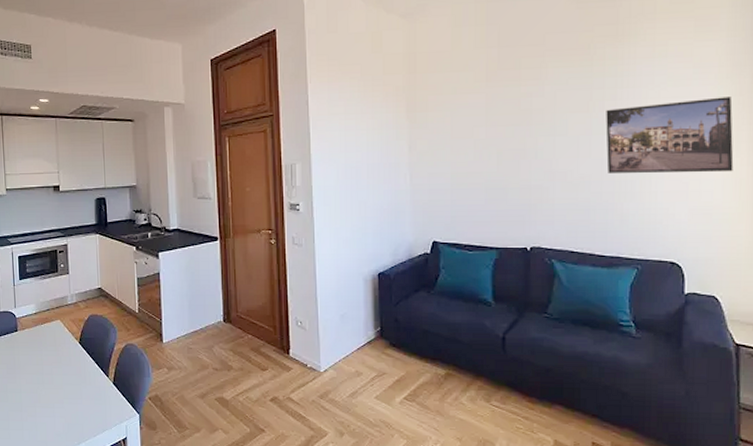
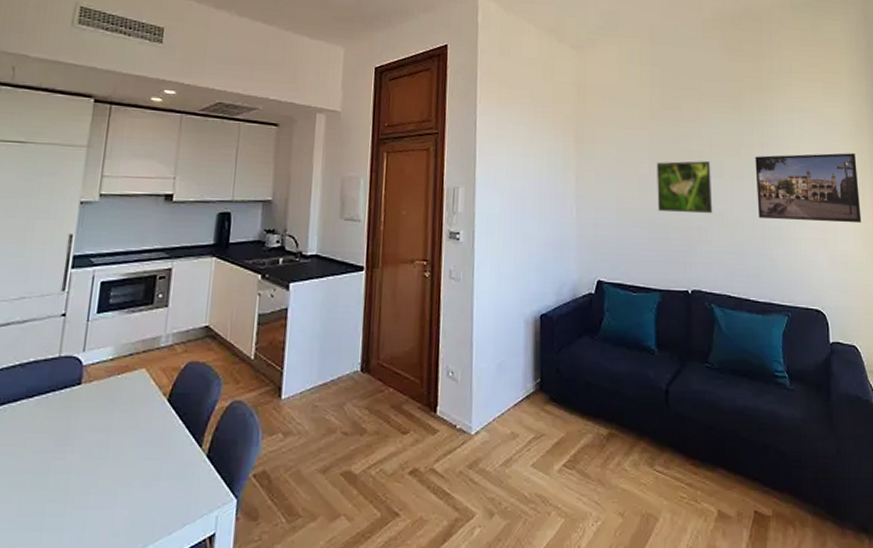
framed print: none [494,120,556,174] -> present [657,161,713,214]

